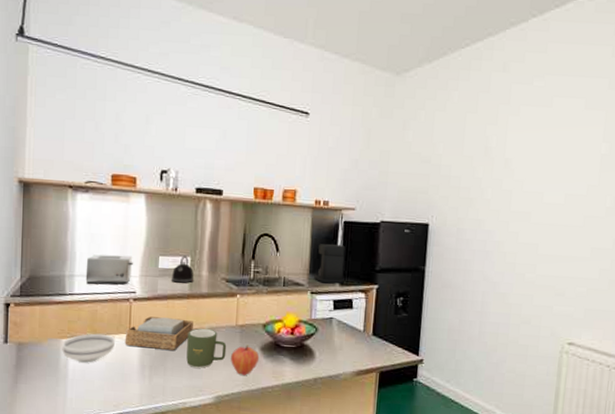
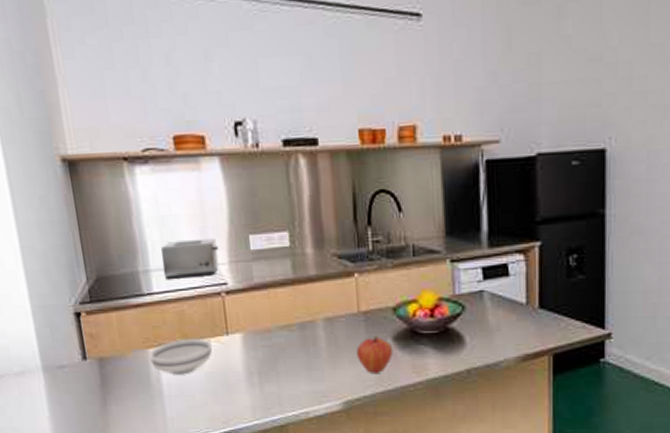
napkin holder: present [124,316,193,350] -> none [223,311,305,351]
kettle: present [171,256,194,283] -> none [267,231,297,266]
mug: present [186,328,227,368] -> none [299,319,351,369]
coffee maker: present [314,243,346,285] -> none [453,192,494,248]

